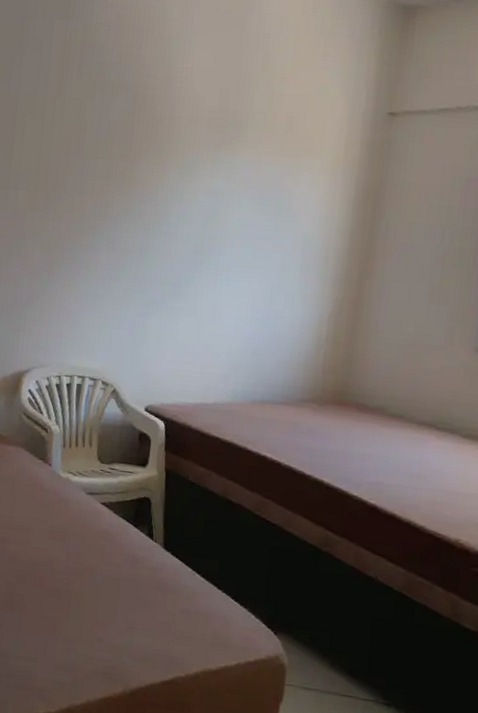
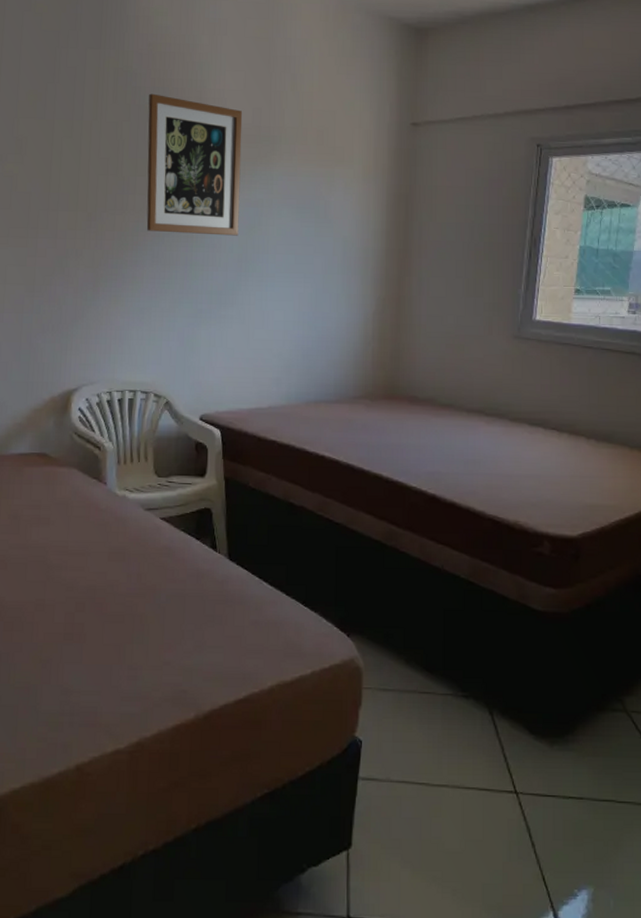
wall art: none [104,70,210,226] -> present [146,93,243,236]

